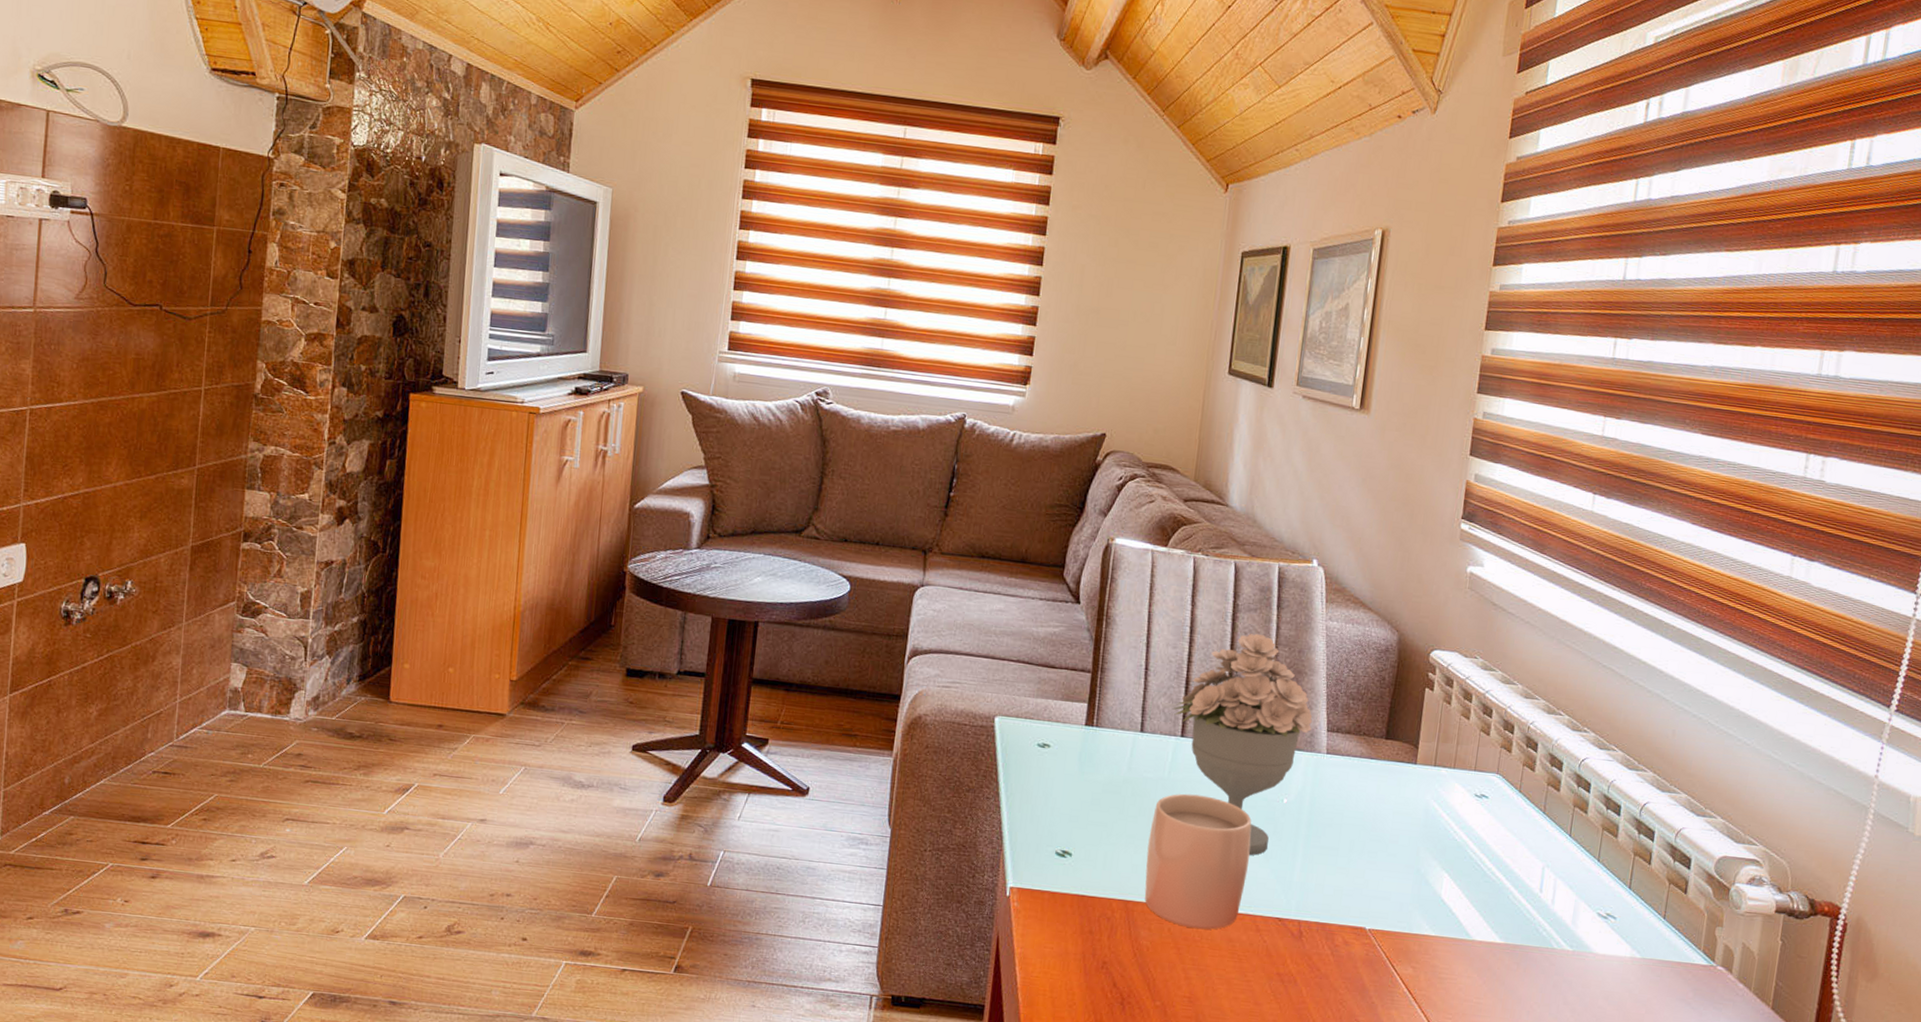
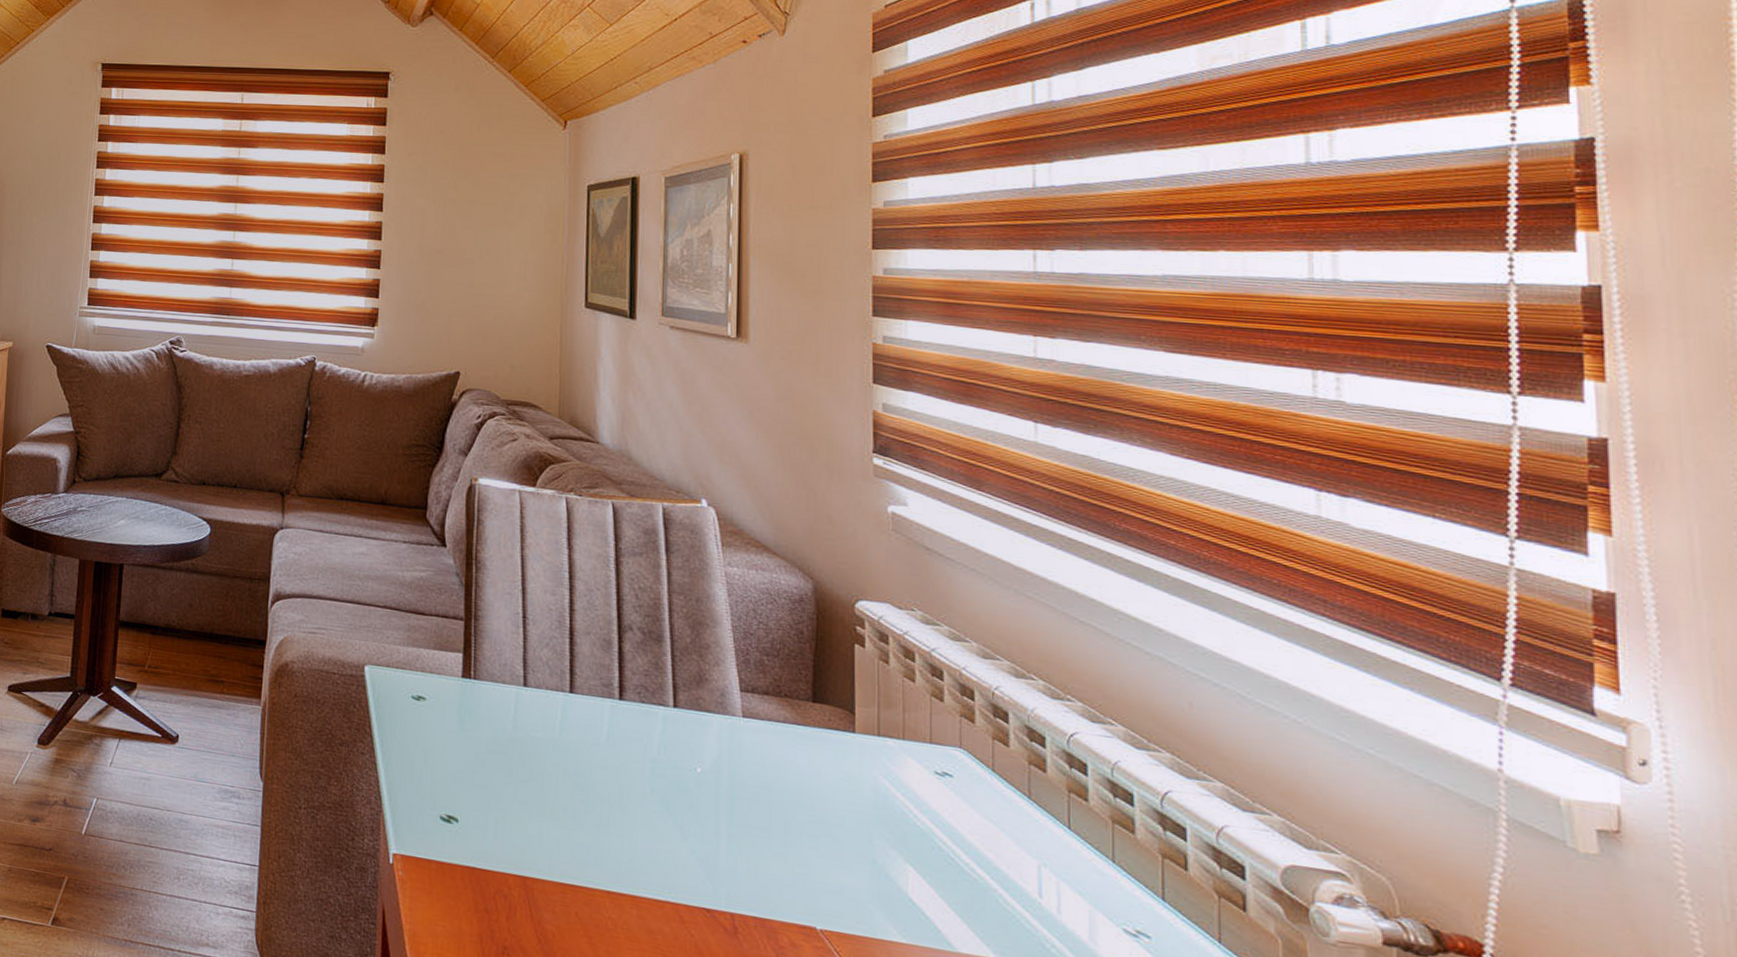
mug: present [1144,793,1252,930] -> none [542,757,663,917]
bouquet: present [1172,633,1313,856] -> none [557,579,721,833]

